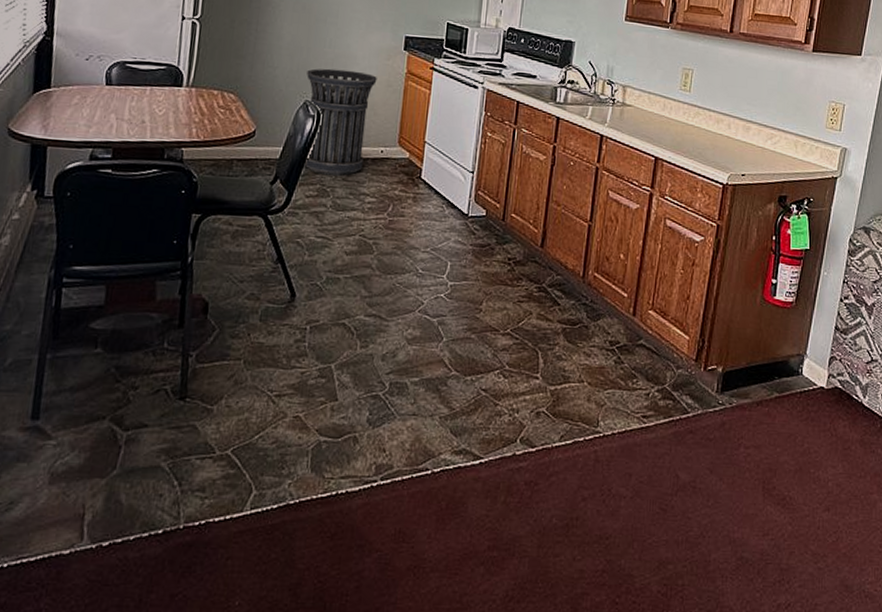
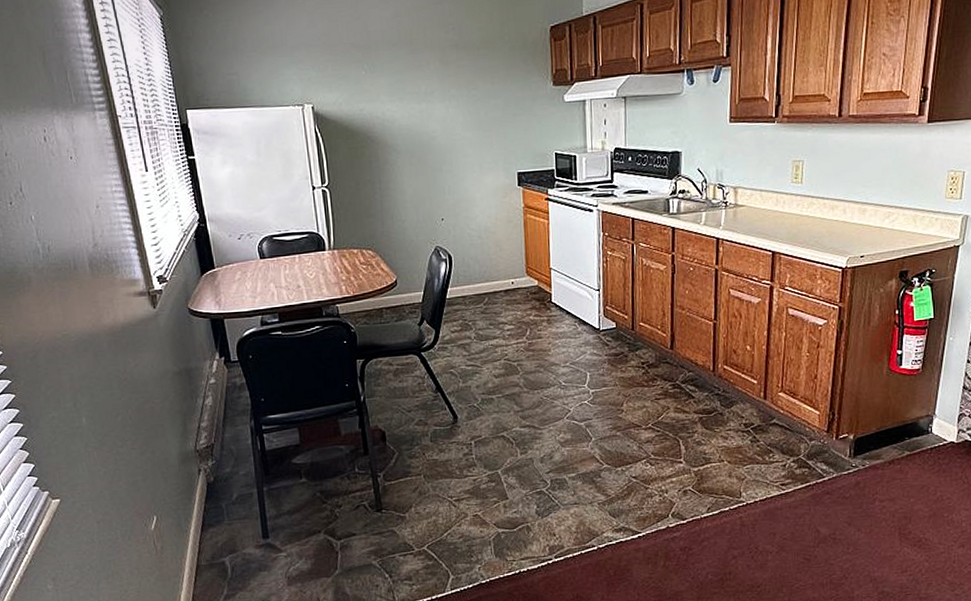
trash can: present [304,68,377,176] -> none [433,212,498,311]

